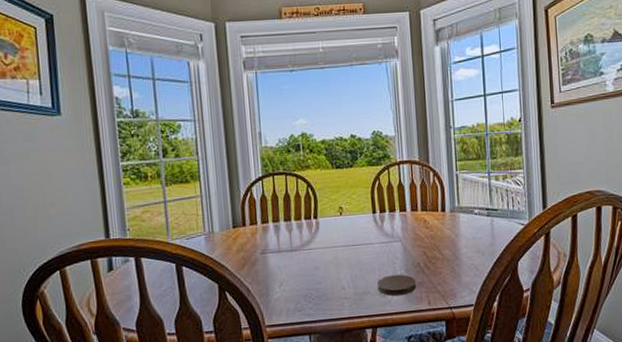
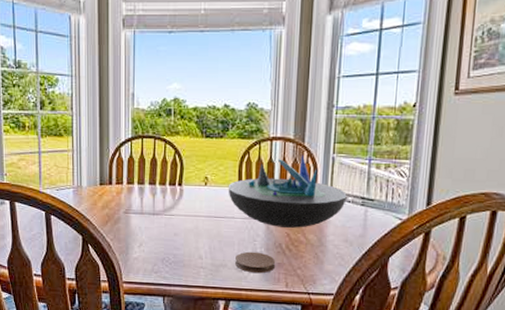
decorative bowl: none [362,175,473,247] -> present [228,154,347,228]

